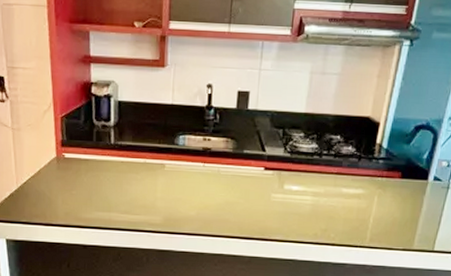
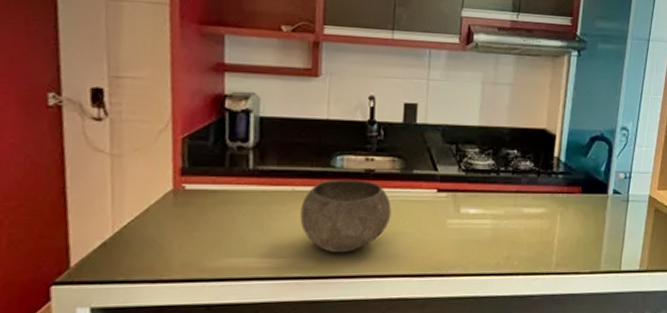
bowl: none [150,155,224,215] -> present [300,179,391,254]

